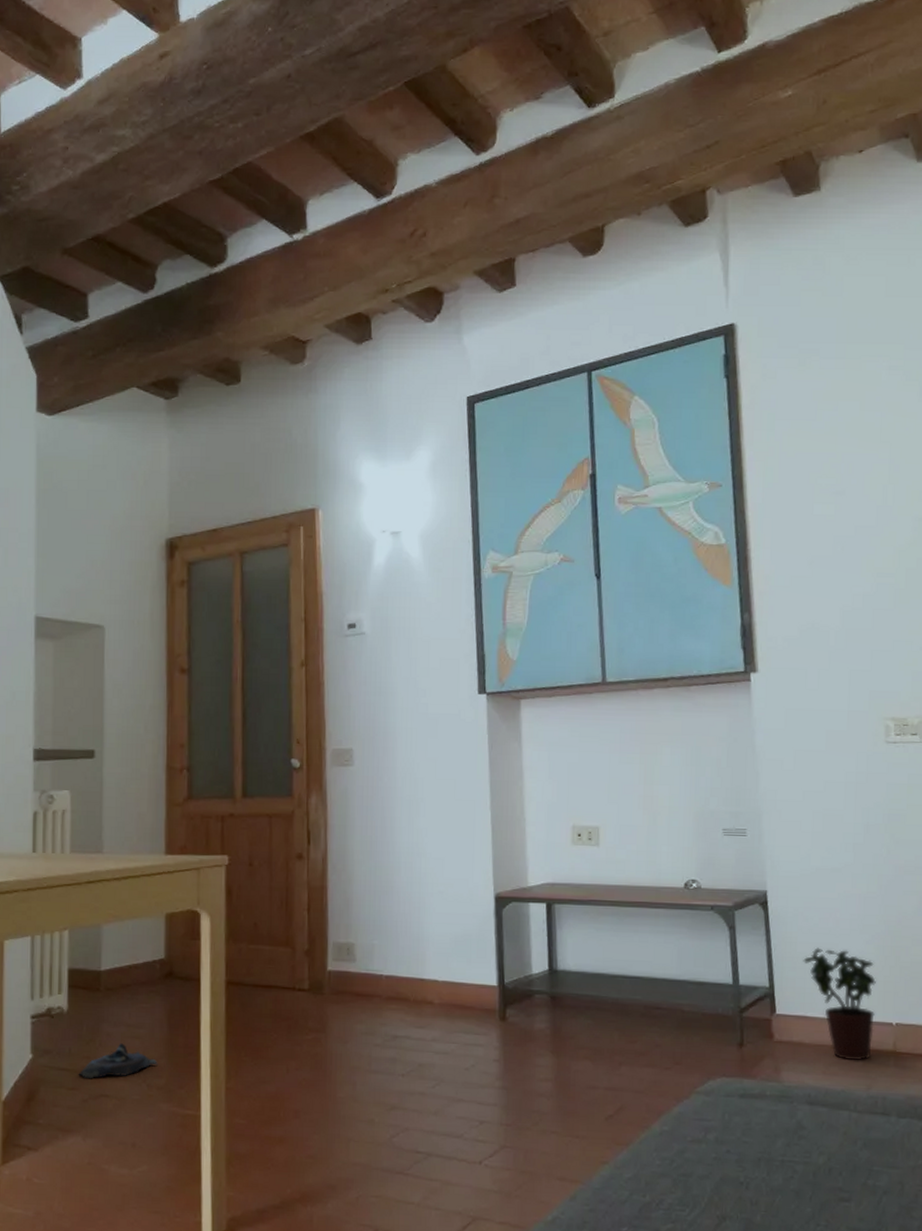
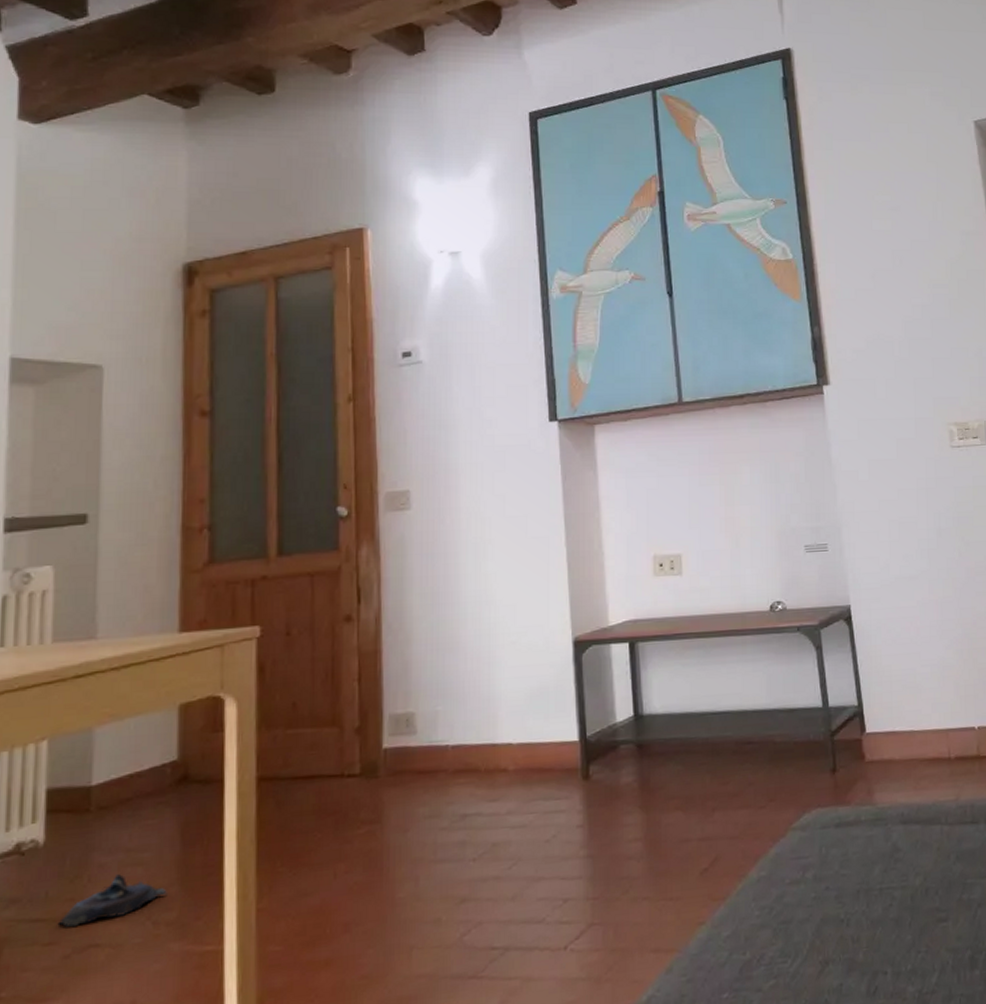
potted plant: present [803,947,876,1061] -> none [888,658,959,772]

